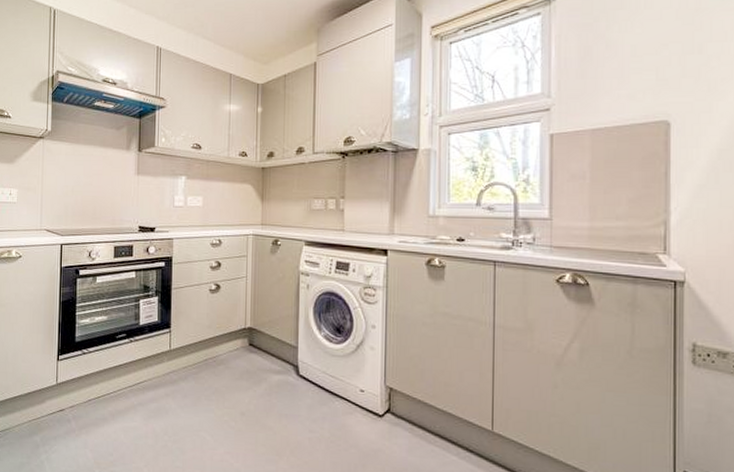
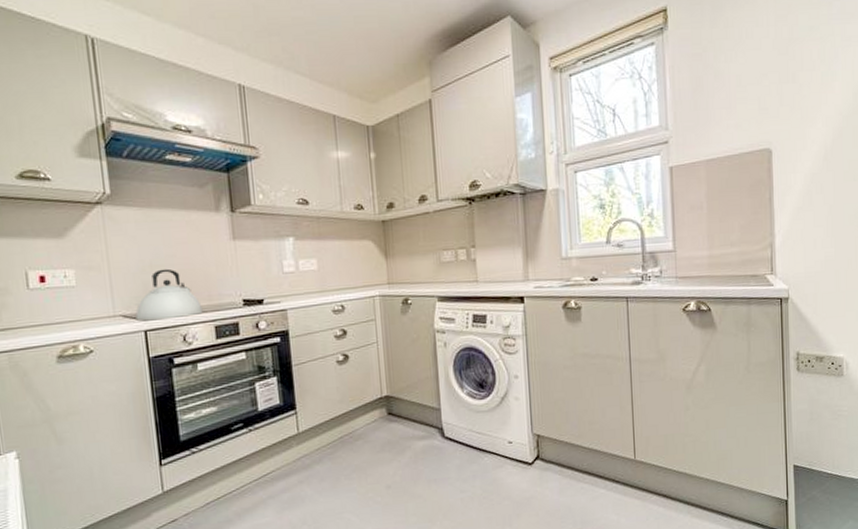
kettle: none [56,194,107,237] -> present [135,268,203,322]

